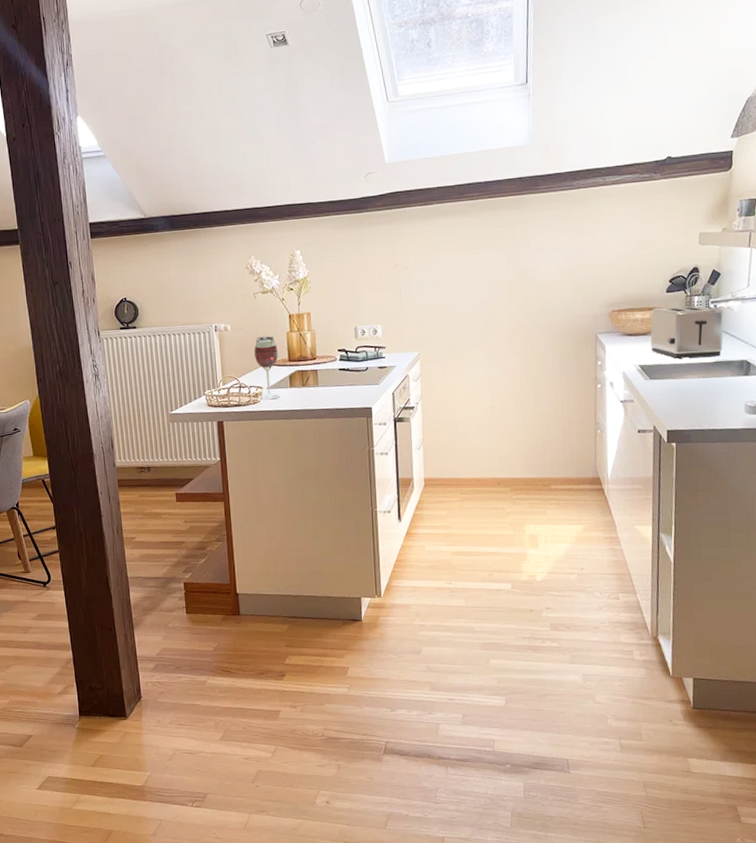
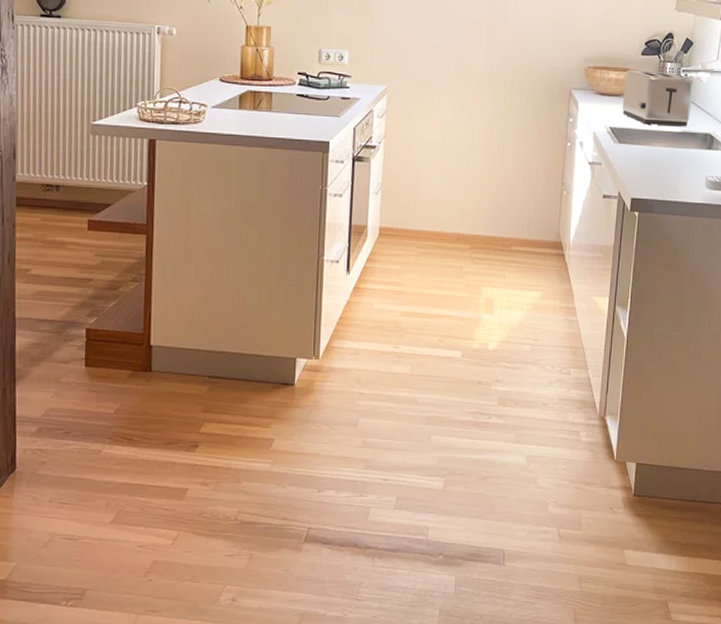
wineglass: present [254,336,280,400] -> none [201,46,229,121]

